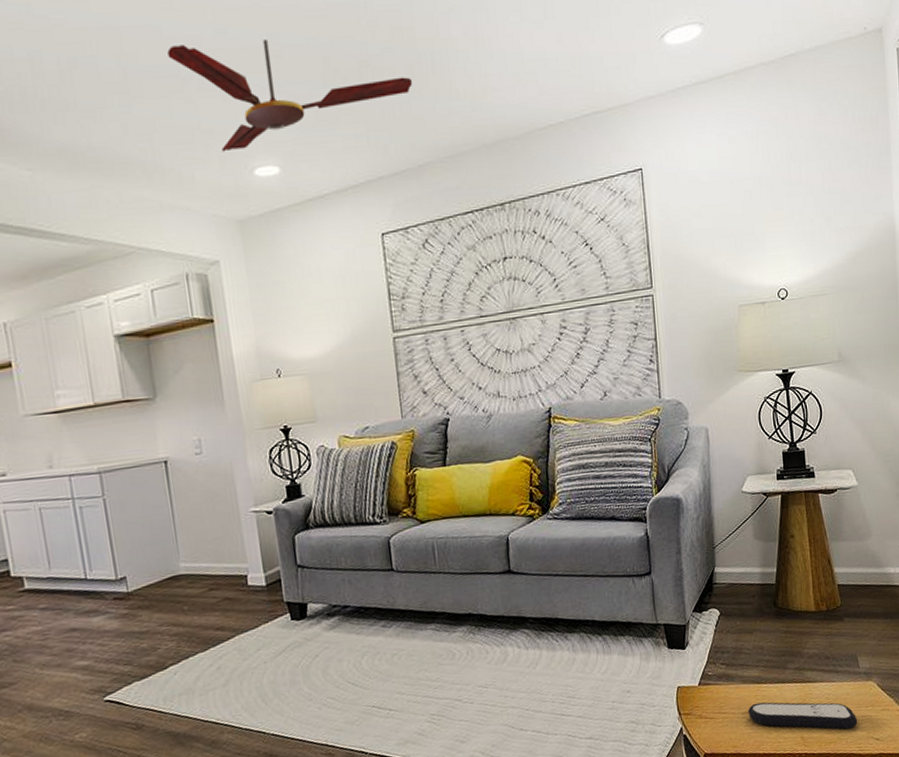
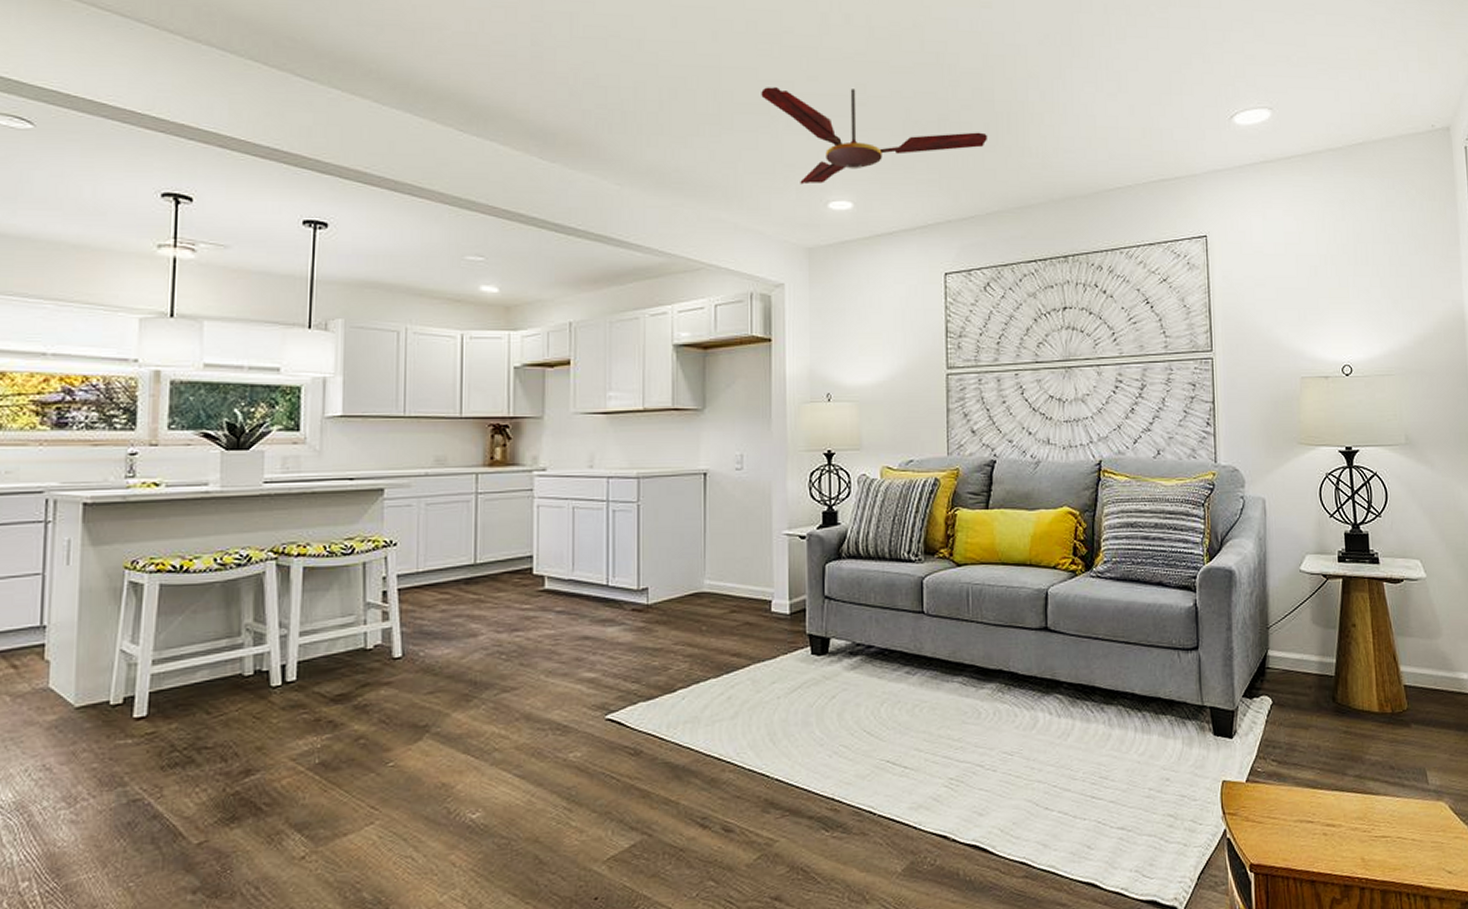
remote control: present [748,702,858,730] -> none [1301,810,1427,856]

